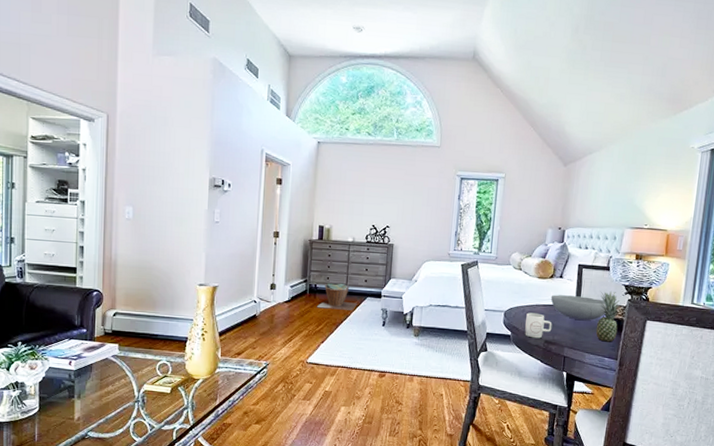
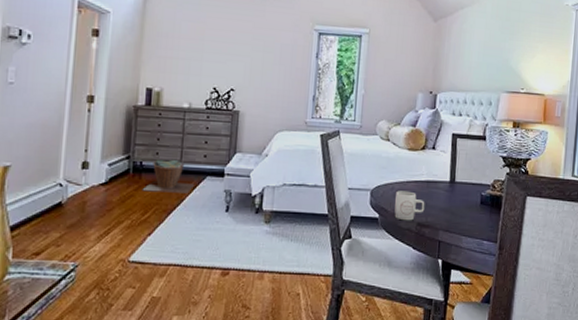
bowl: present [550,294,608,321] -> none [422,169,485,199]
fruit: present [596,290,621,342] -> none [473,163,499,223]

